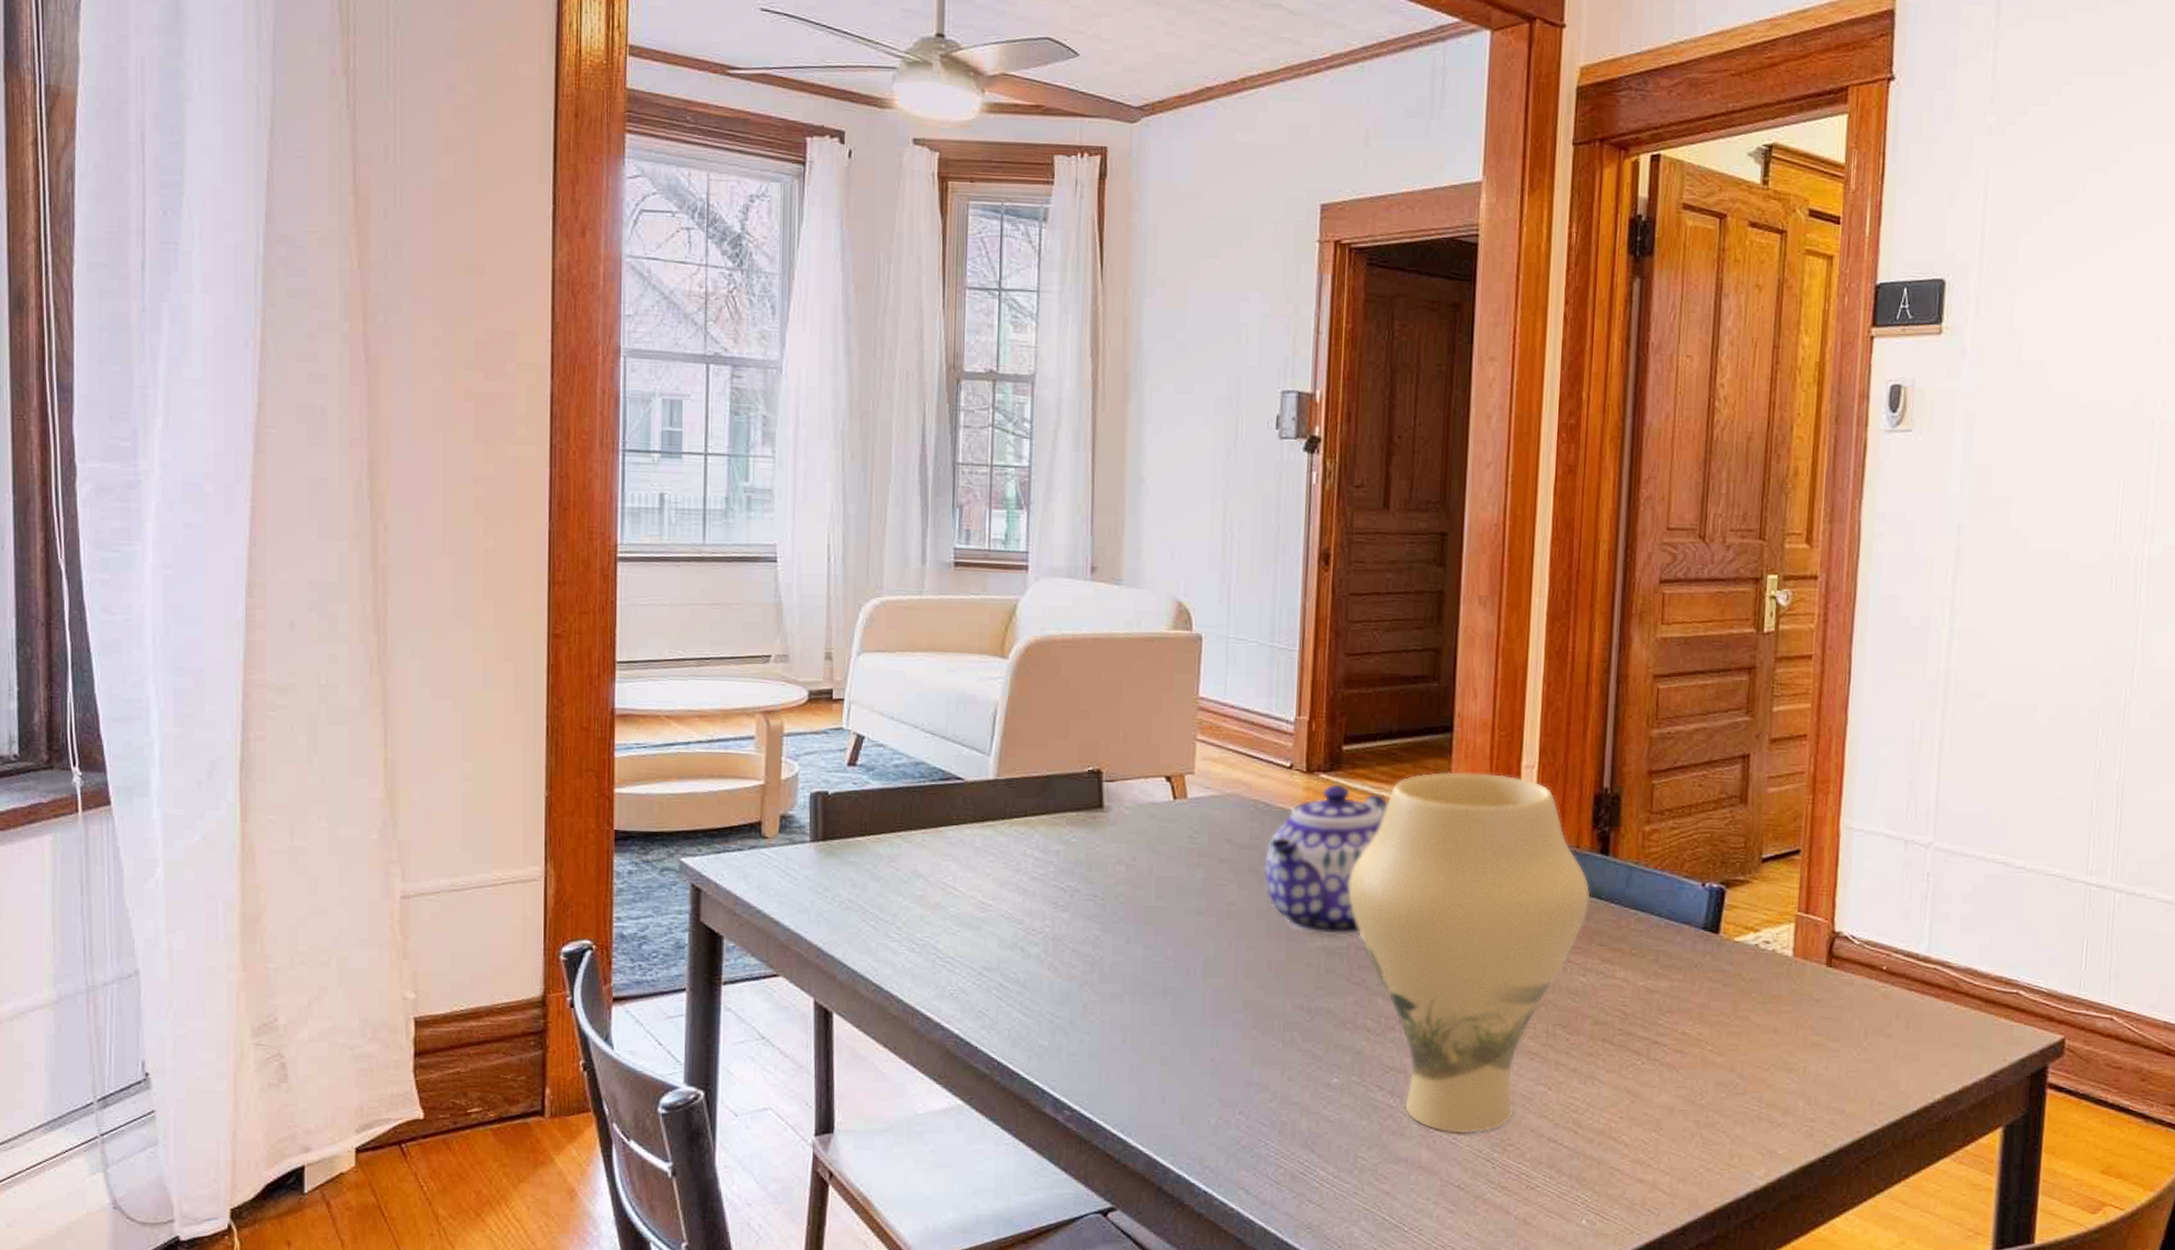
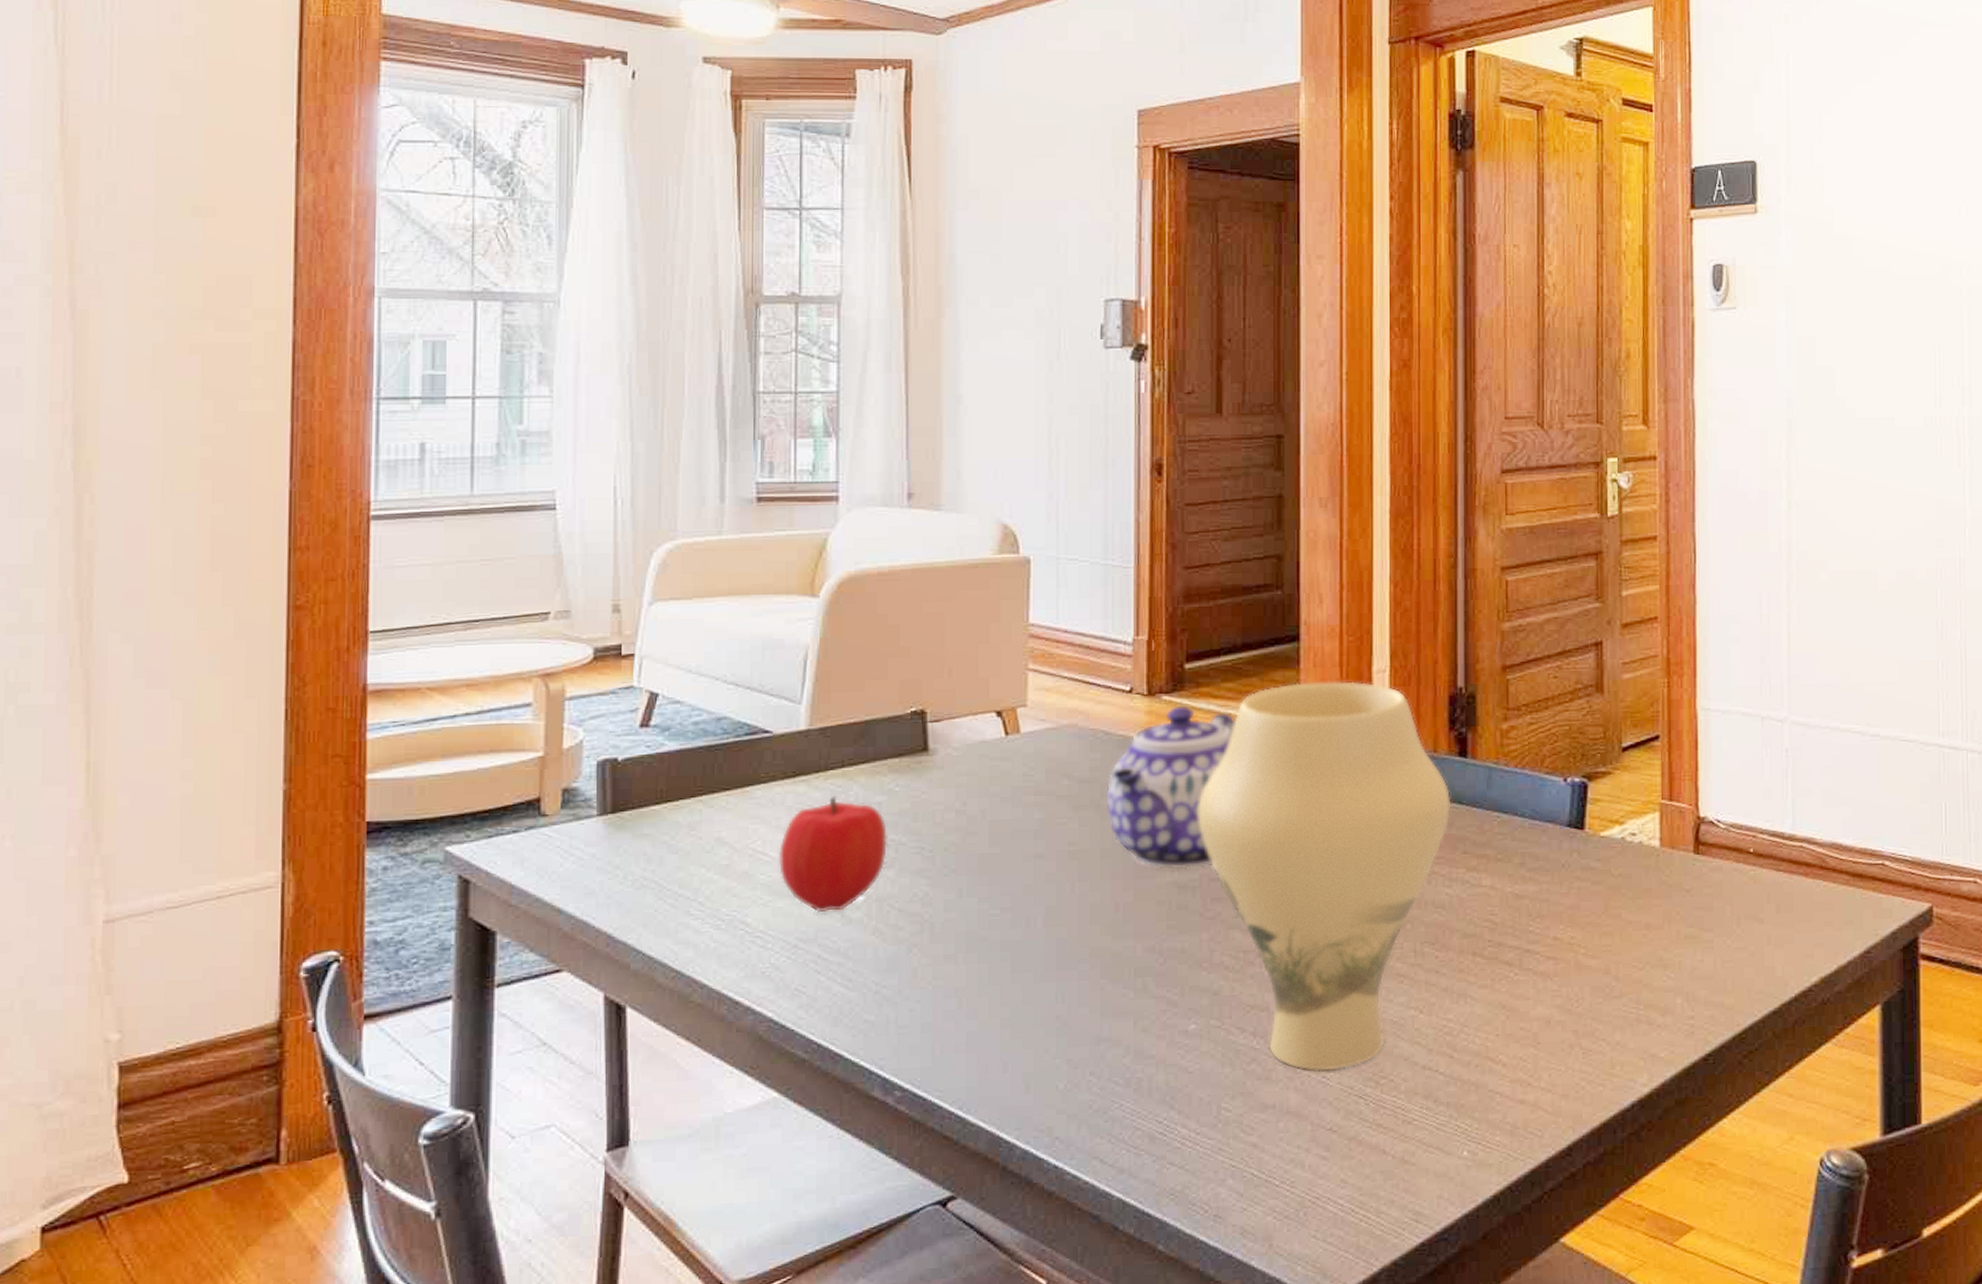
fruit: none [966,841,1064,946] -> present [778,795,887,913]

